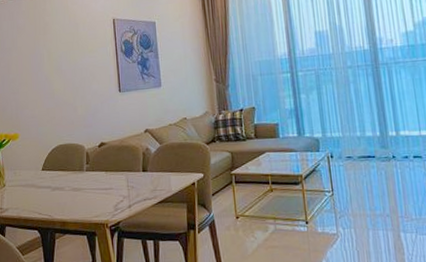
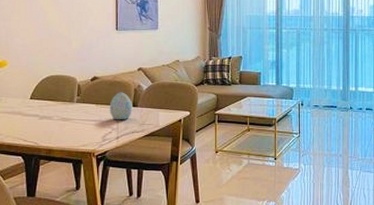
decorative egg: none [118,157,143,188] -> present [109,92,132,120]

